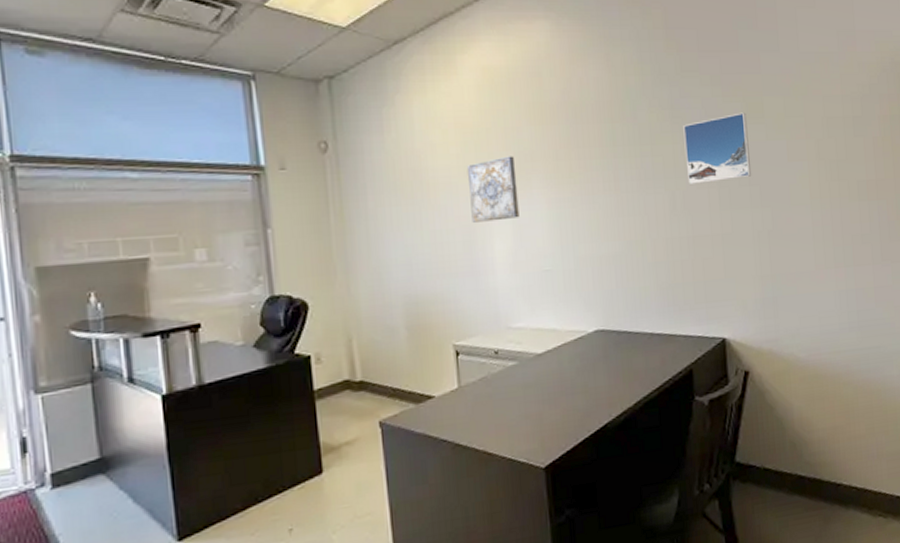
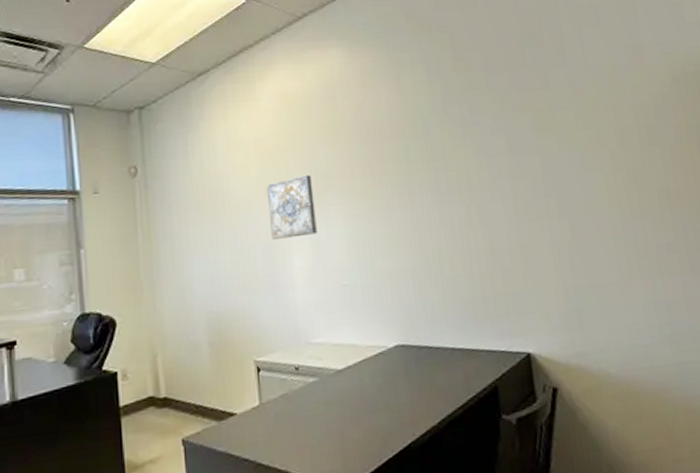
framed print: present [683,112,752,185] -> none [475,126,547,199]

